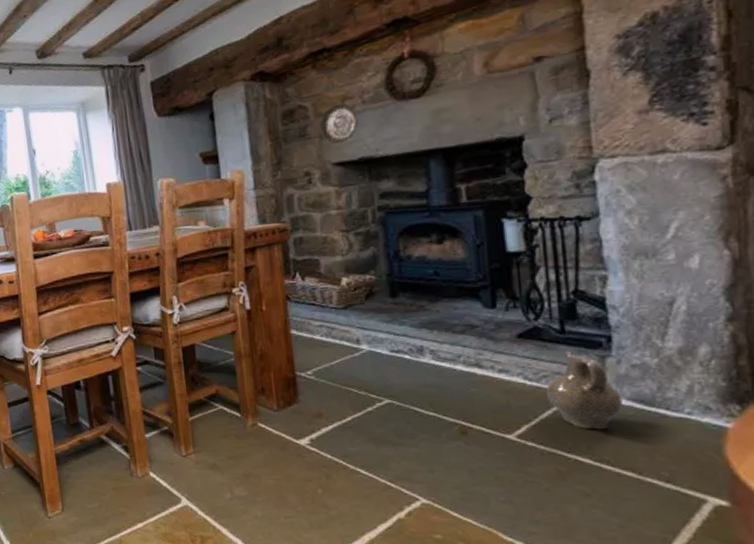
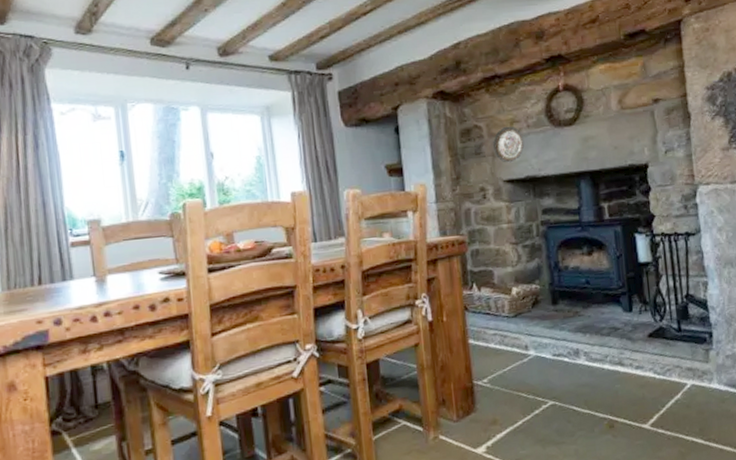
ceramic jug: present [545,351,622,430] -> none [669,346,722,414]

